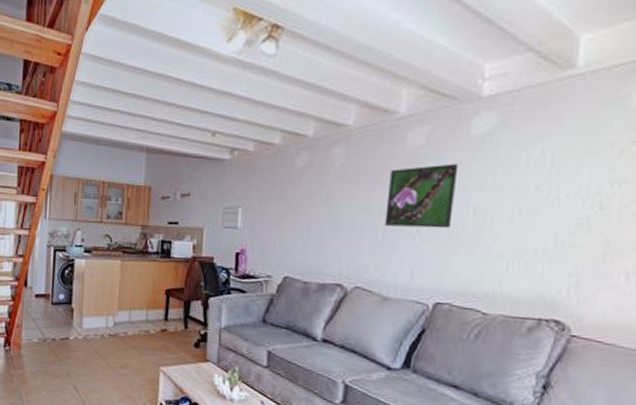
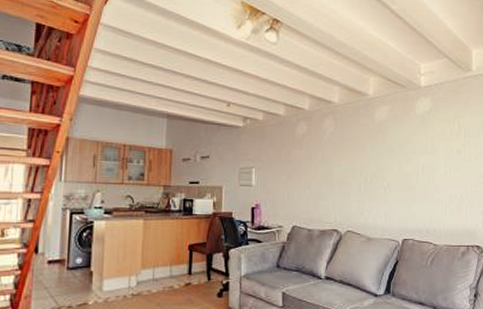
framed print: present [384,163,459,229] -> none [365,134,410,182]

